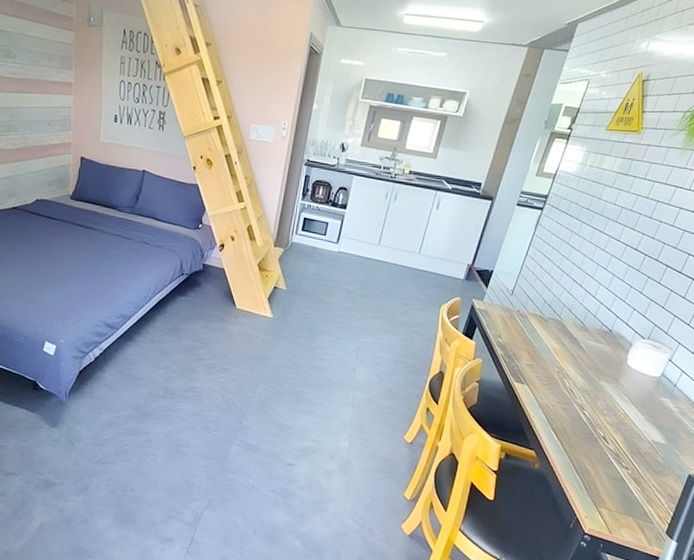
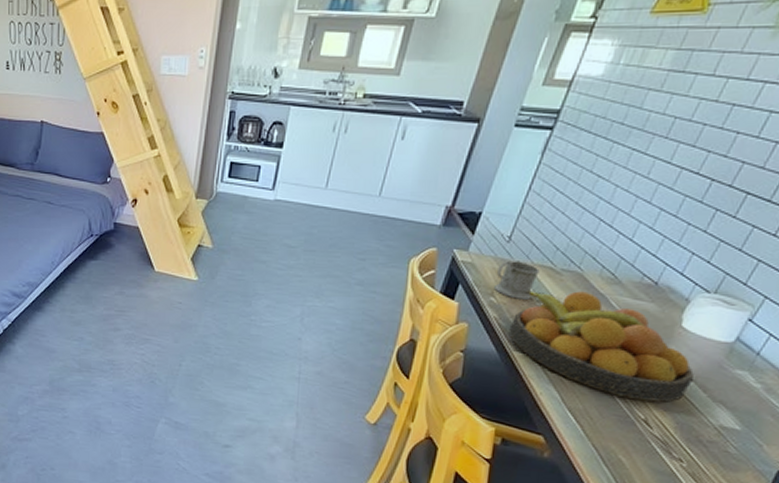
mug: none [501,308,533,341] -> present [494,259,540,300]
fruit bowl: none [511,334,635,423] -> present [508,290,694,402]

